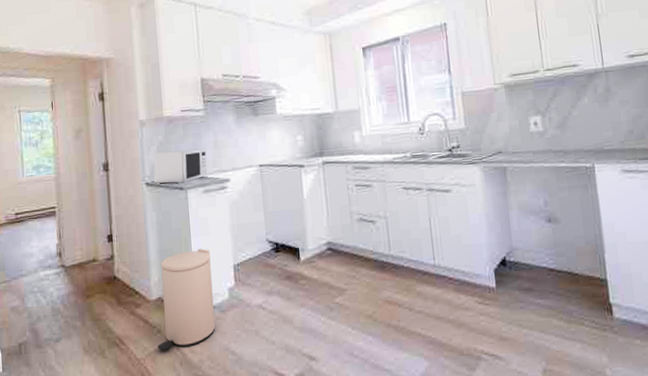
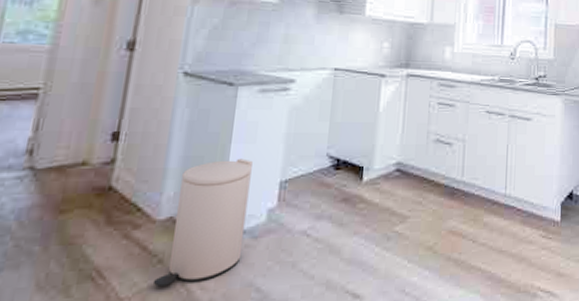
microwave: present [153,148,208,184] -> none [195,36,272,78]

